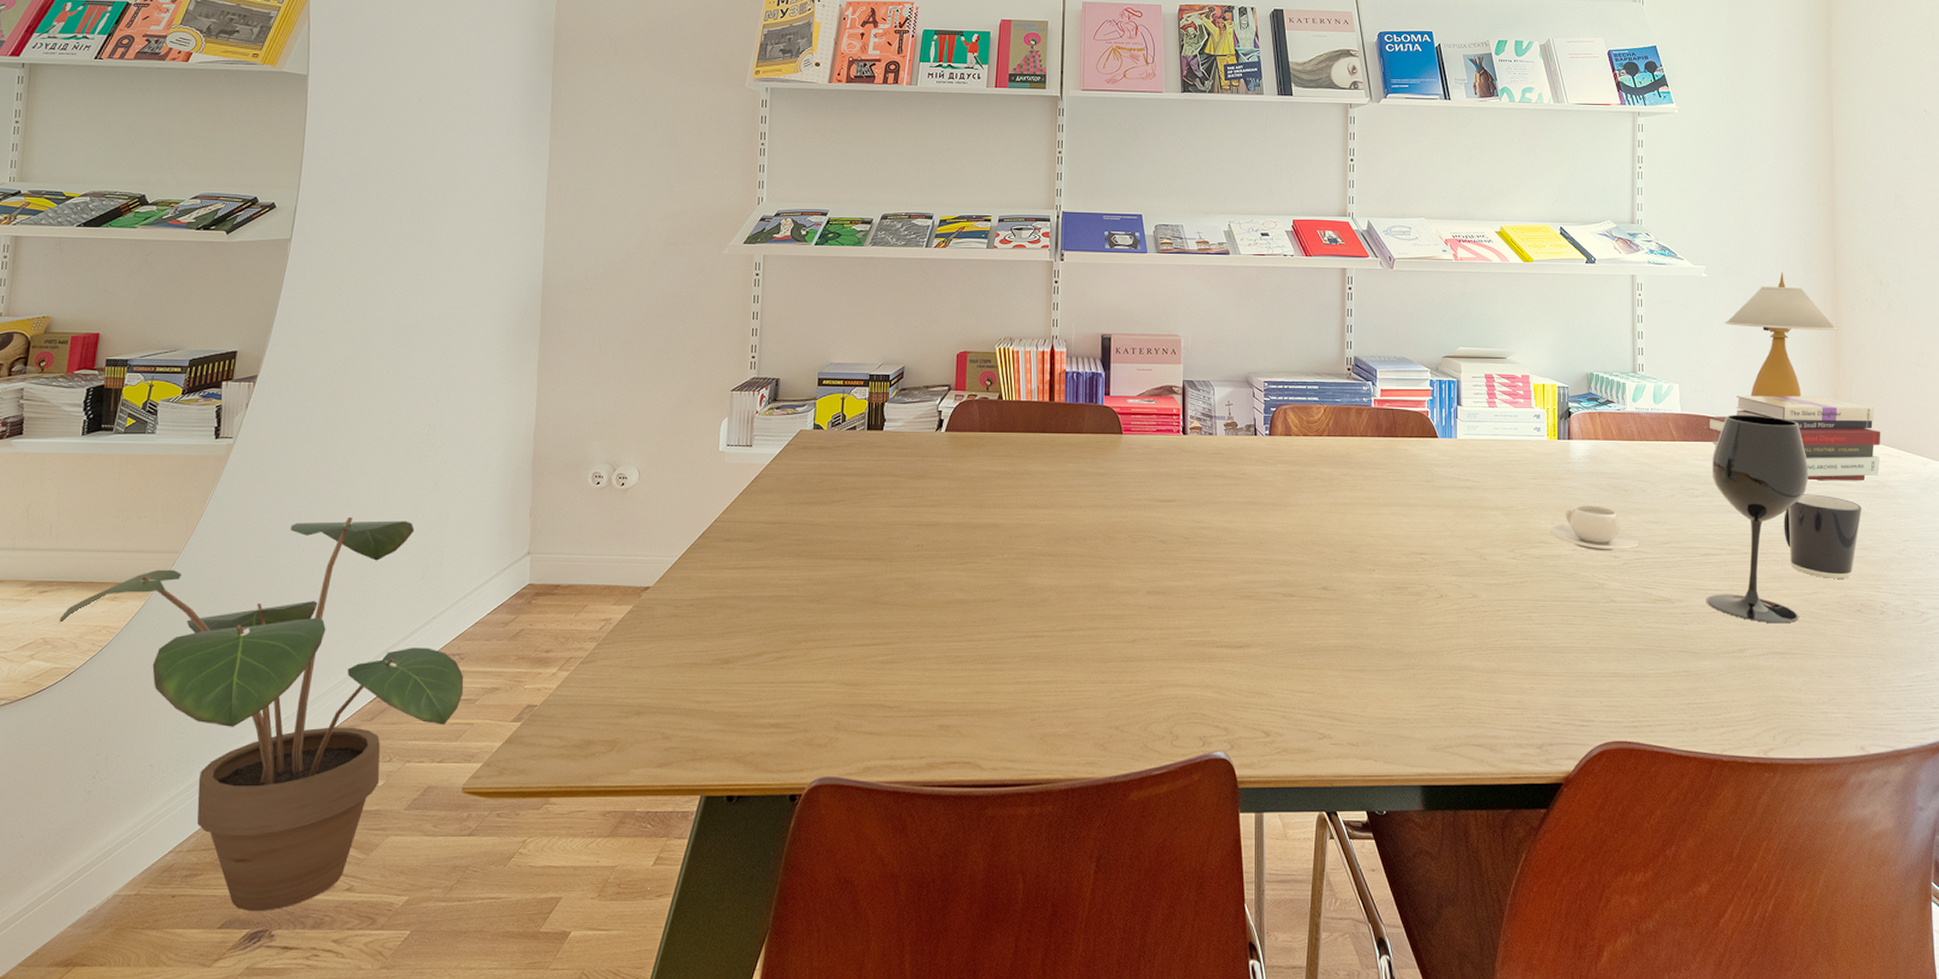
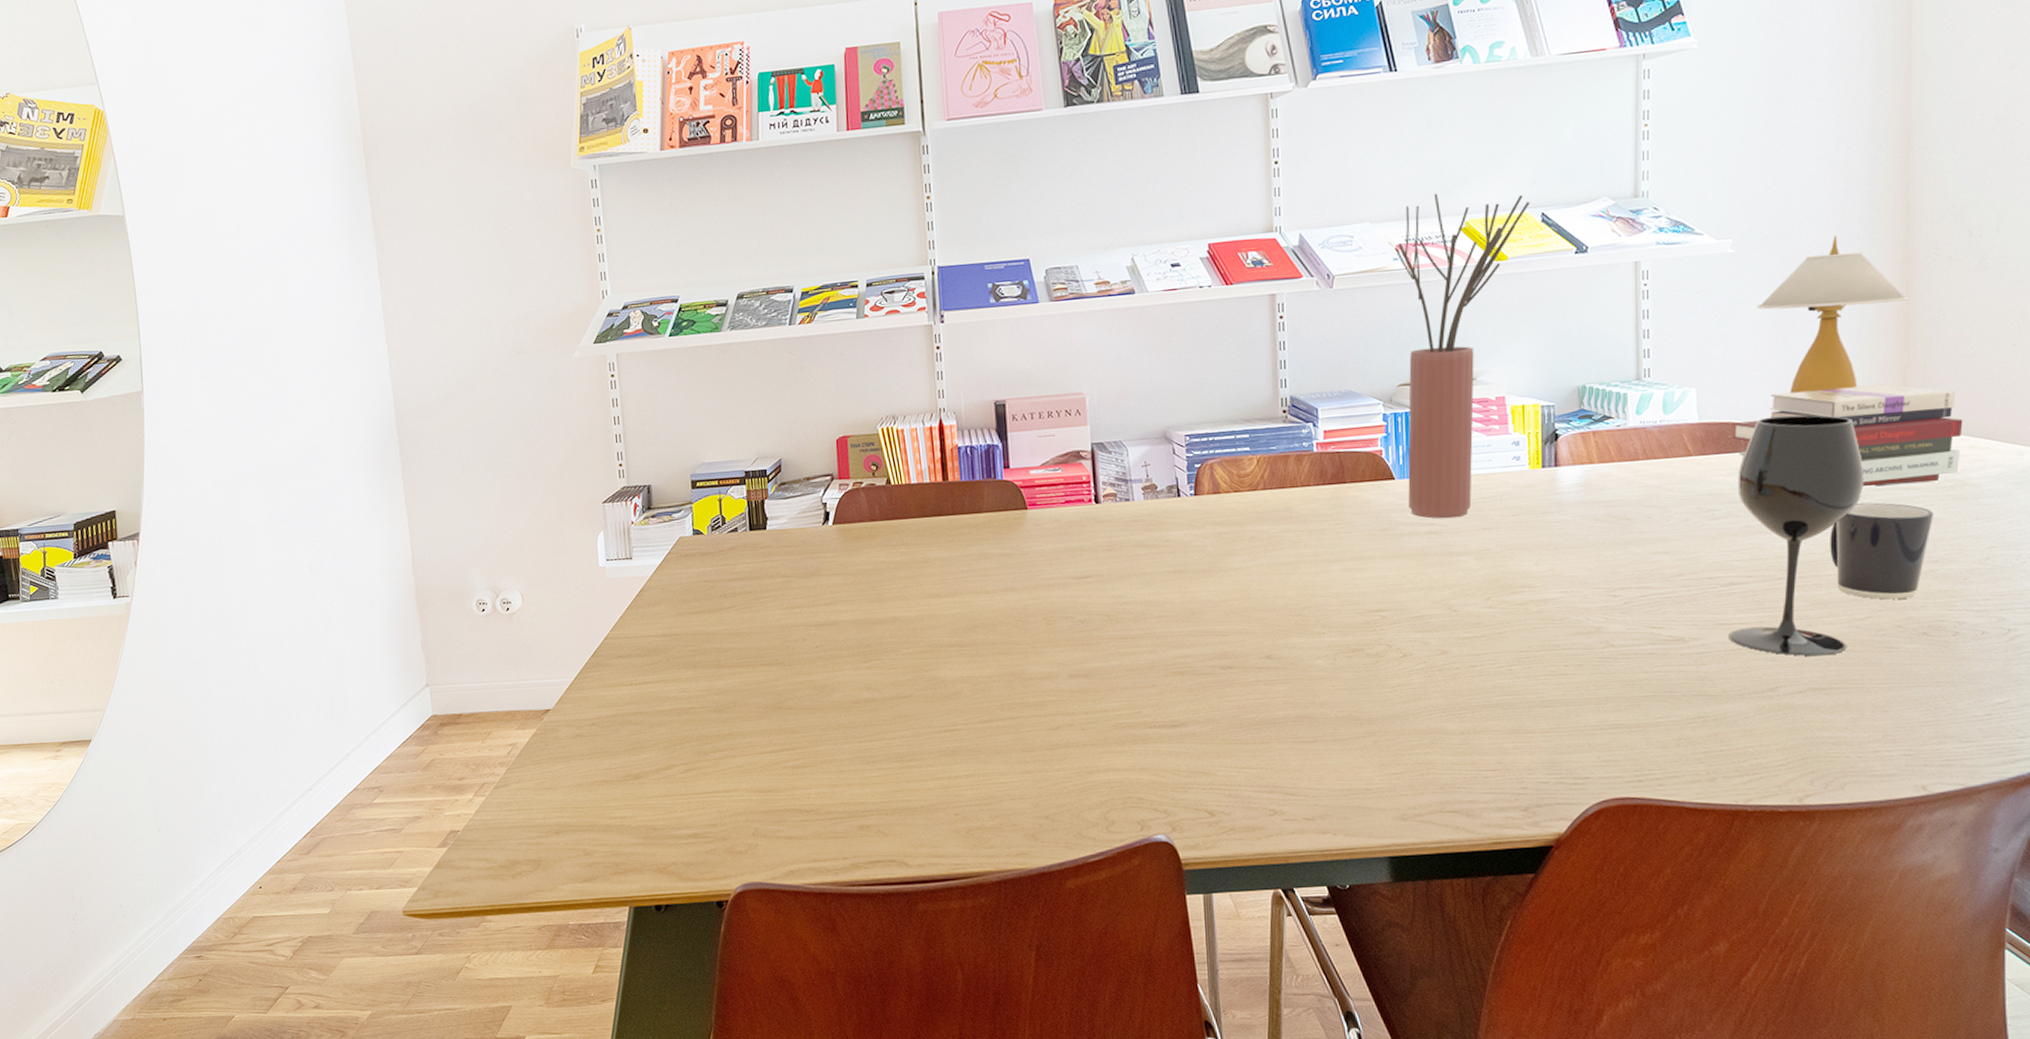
potted plant: present [59,516,464,911] -> none [12,663,389,1029]
vase: none [1444,200,1551,476] -> present [1395,193,1529,519]
teacup: present [1550,504,1640,551] -> none [1533,539,1646,591]

